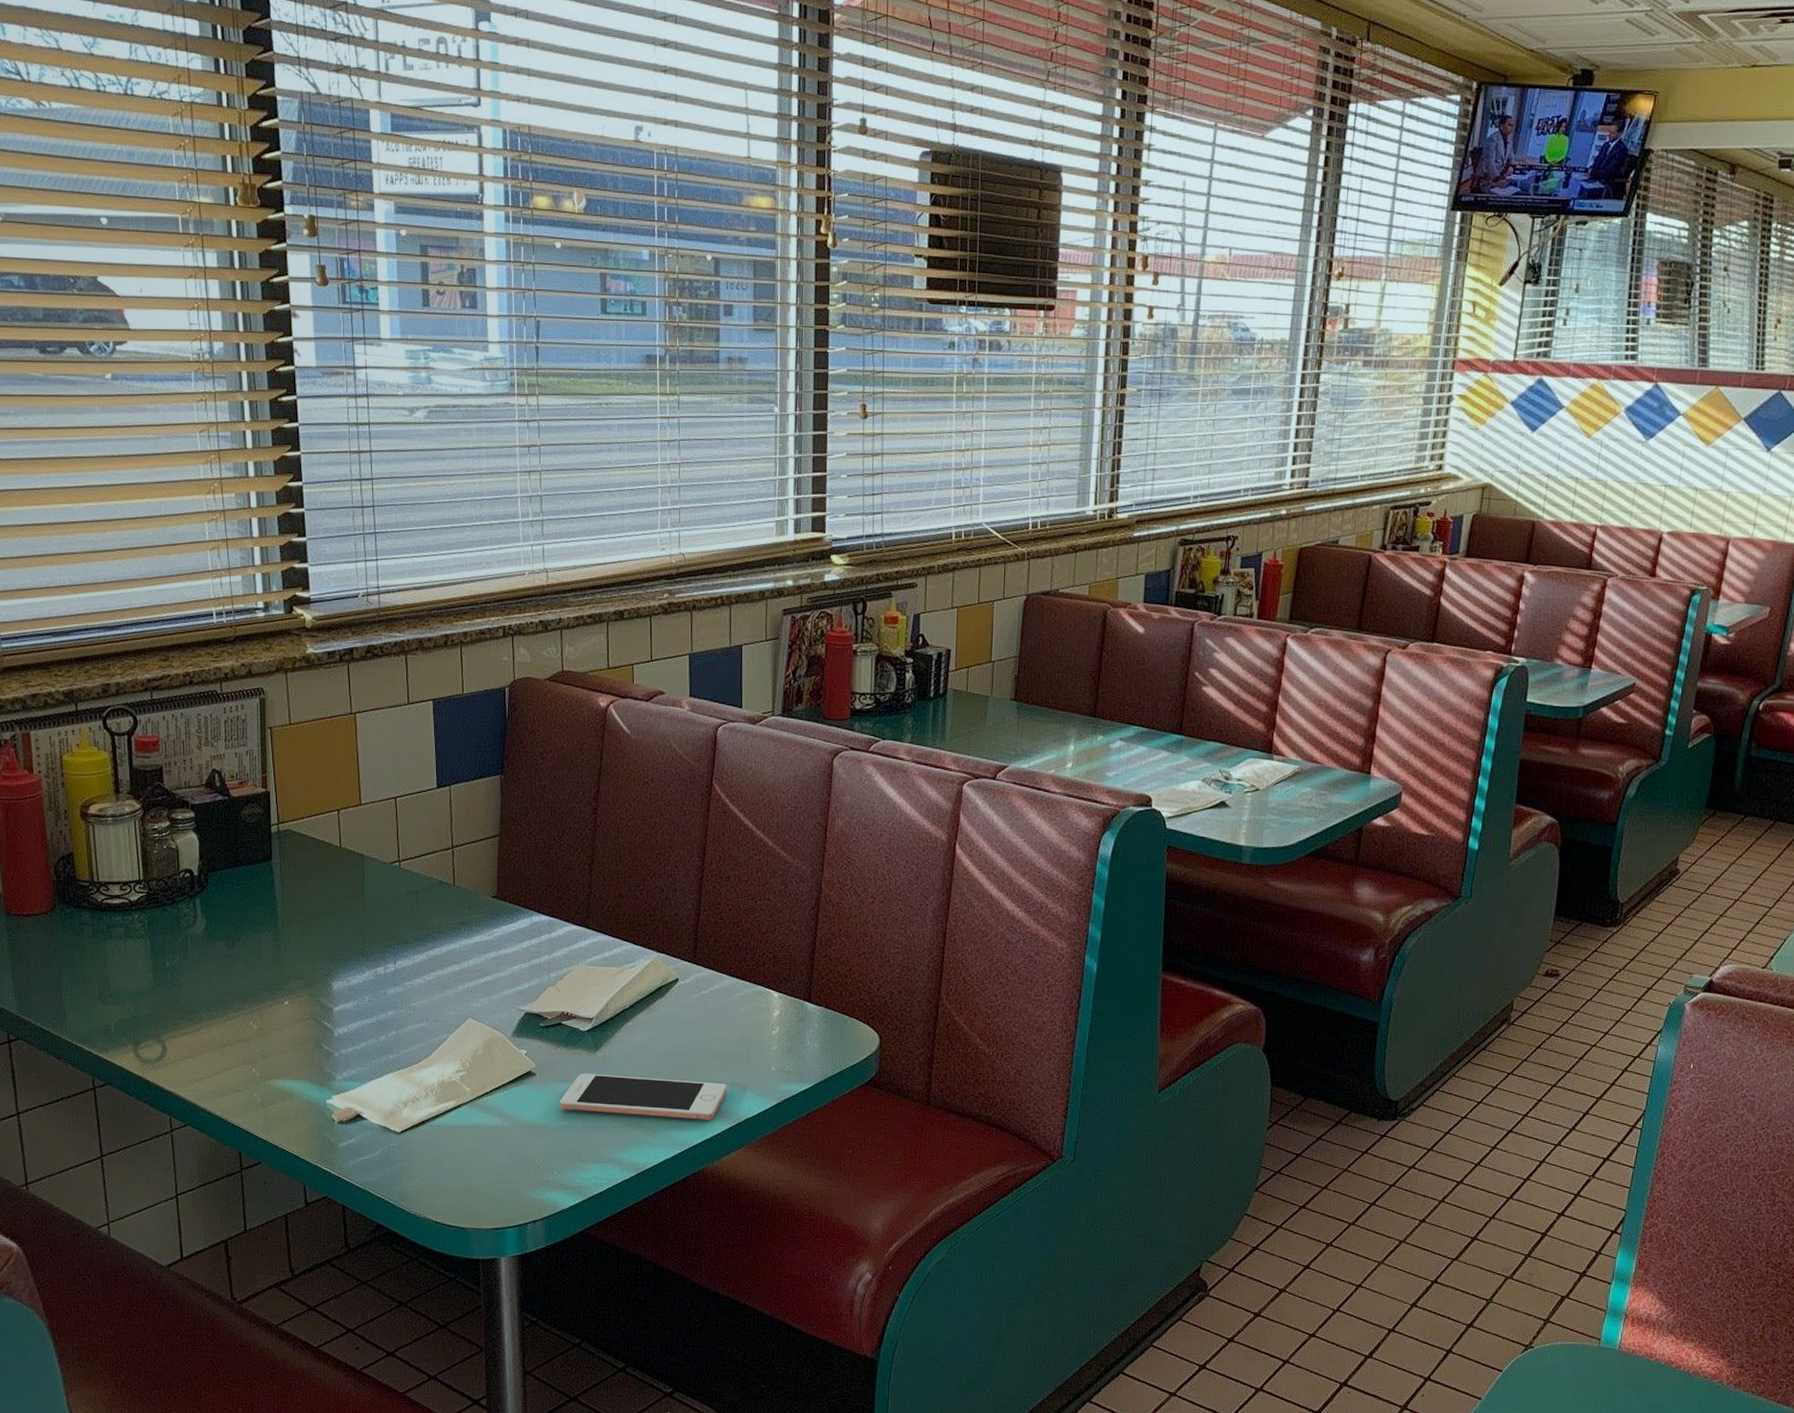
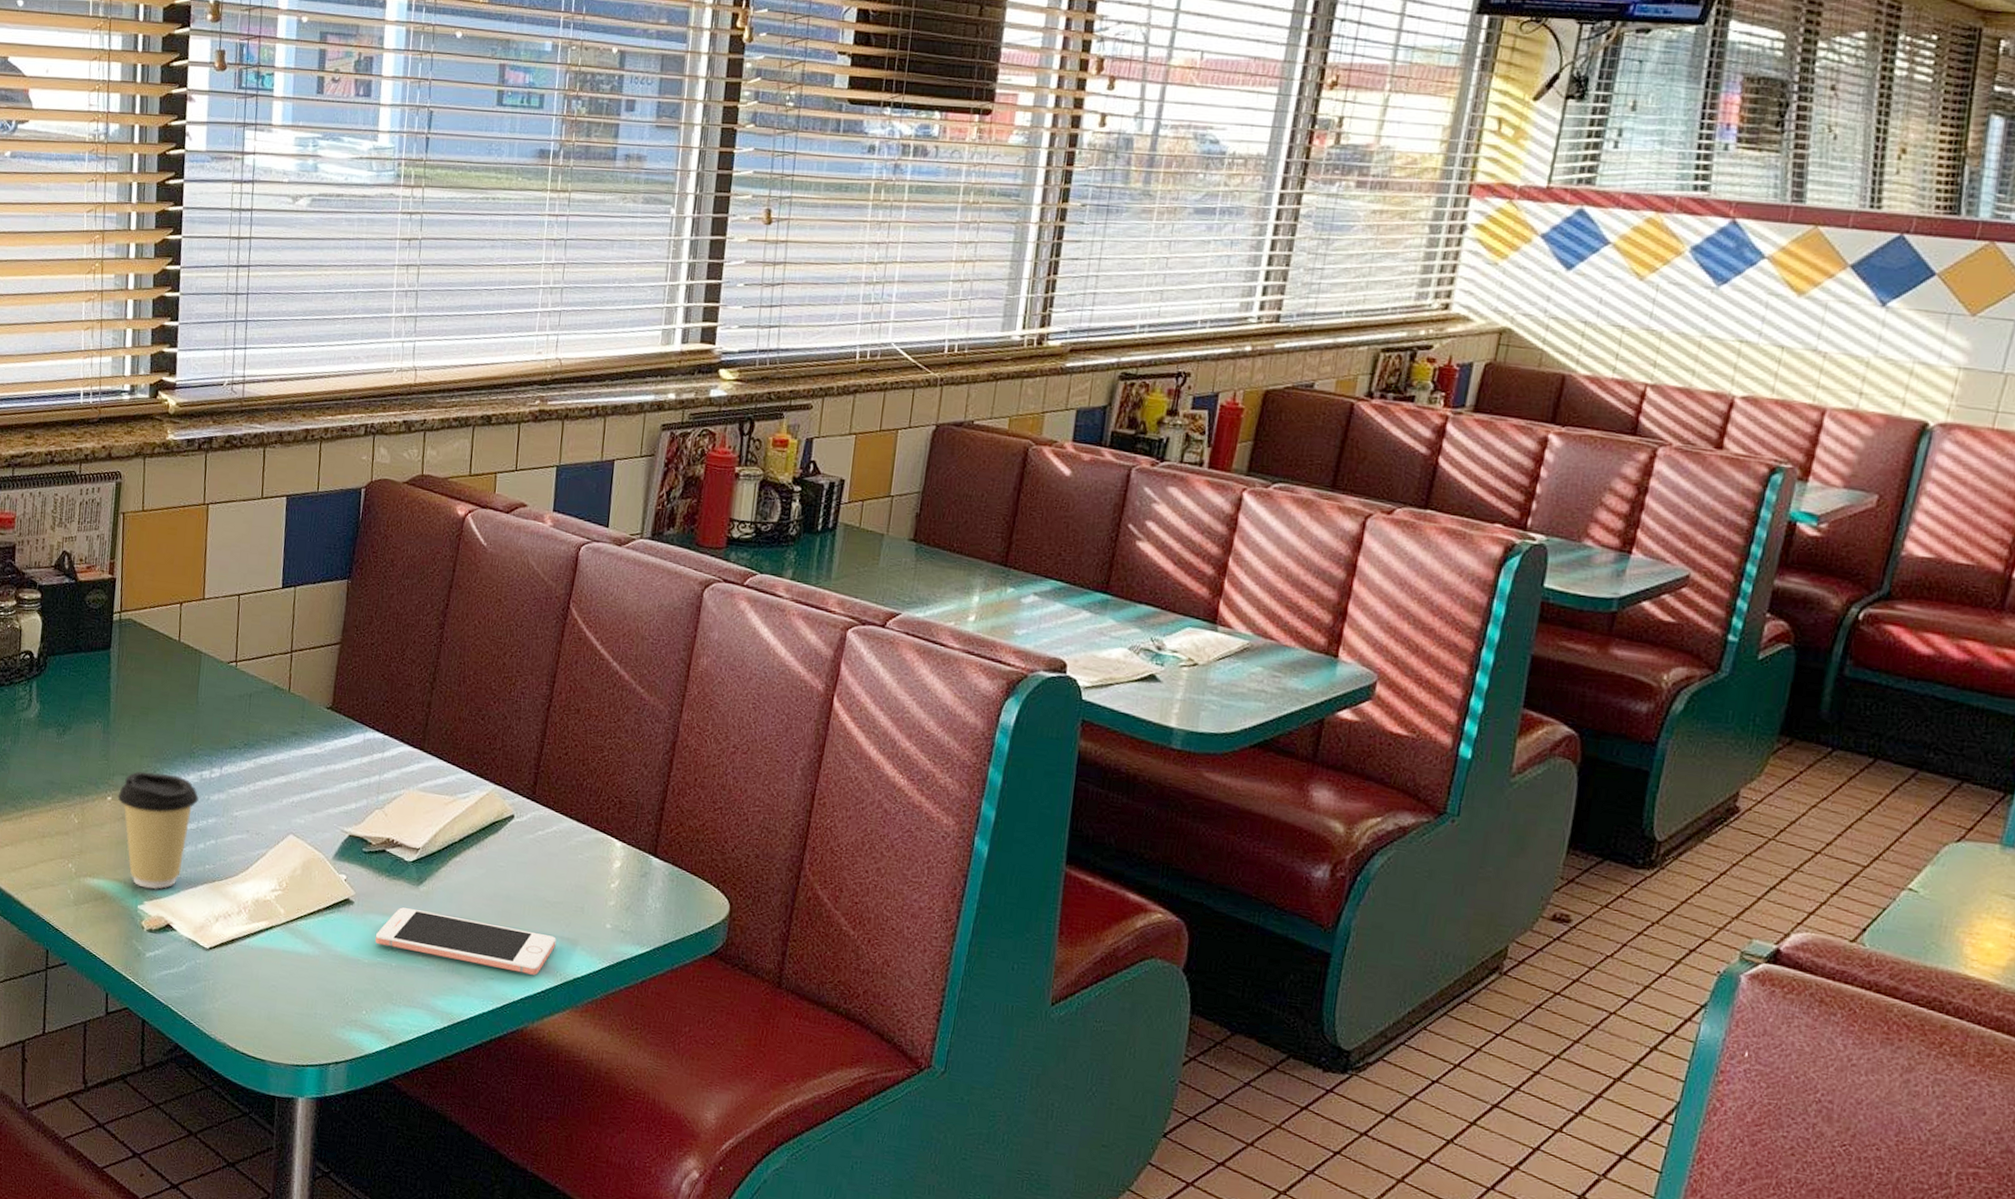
coffee cup: none [294,974,376,1084] -> present [117,771,199,890]

